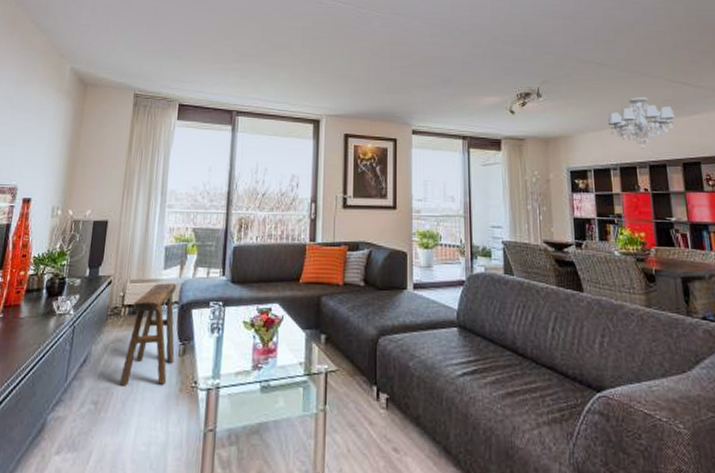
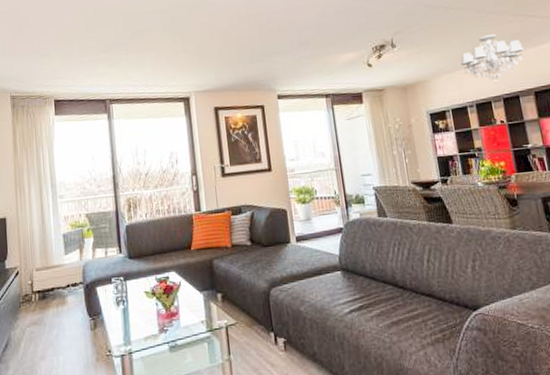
stool: present [120,283,176,386] -> none [41,266,87,363]

